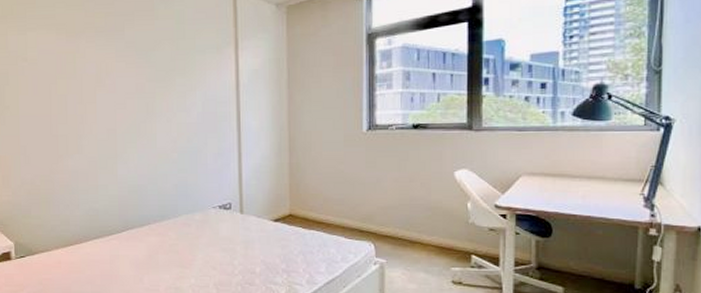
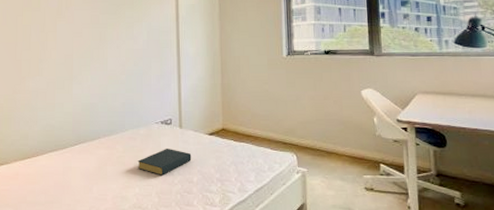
hardback book: none [193,236,254,266] -> present [137,149,192,176]

